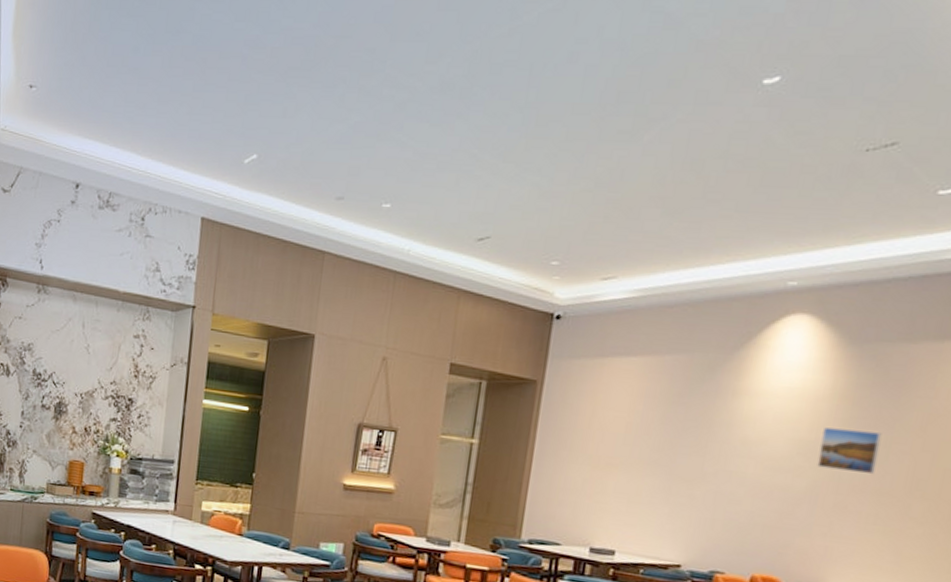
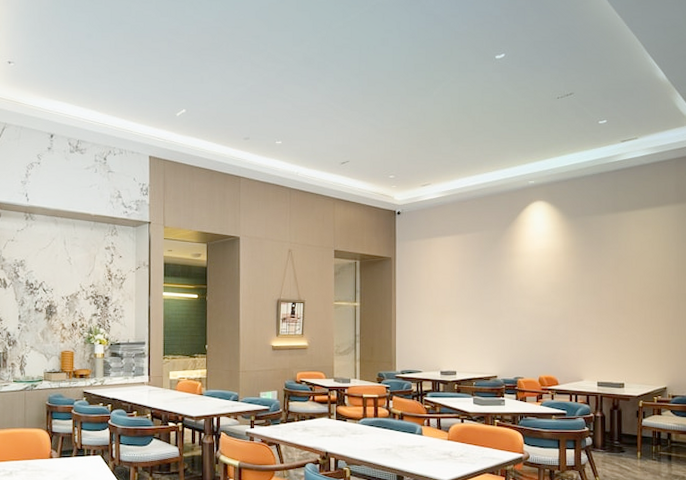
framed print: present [817,427,882,475] -> none [564,273,596,301]

